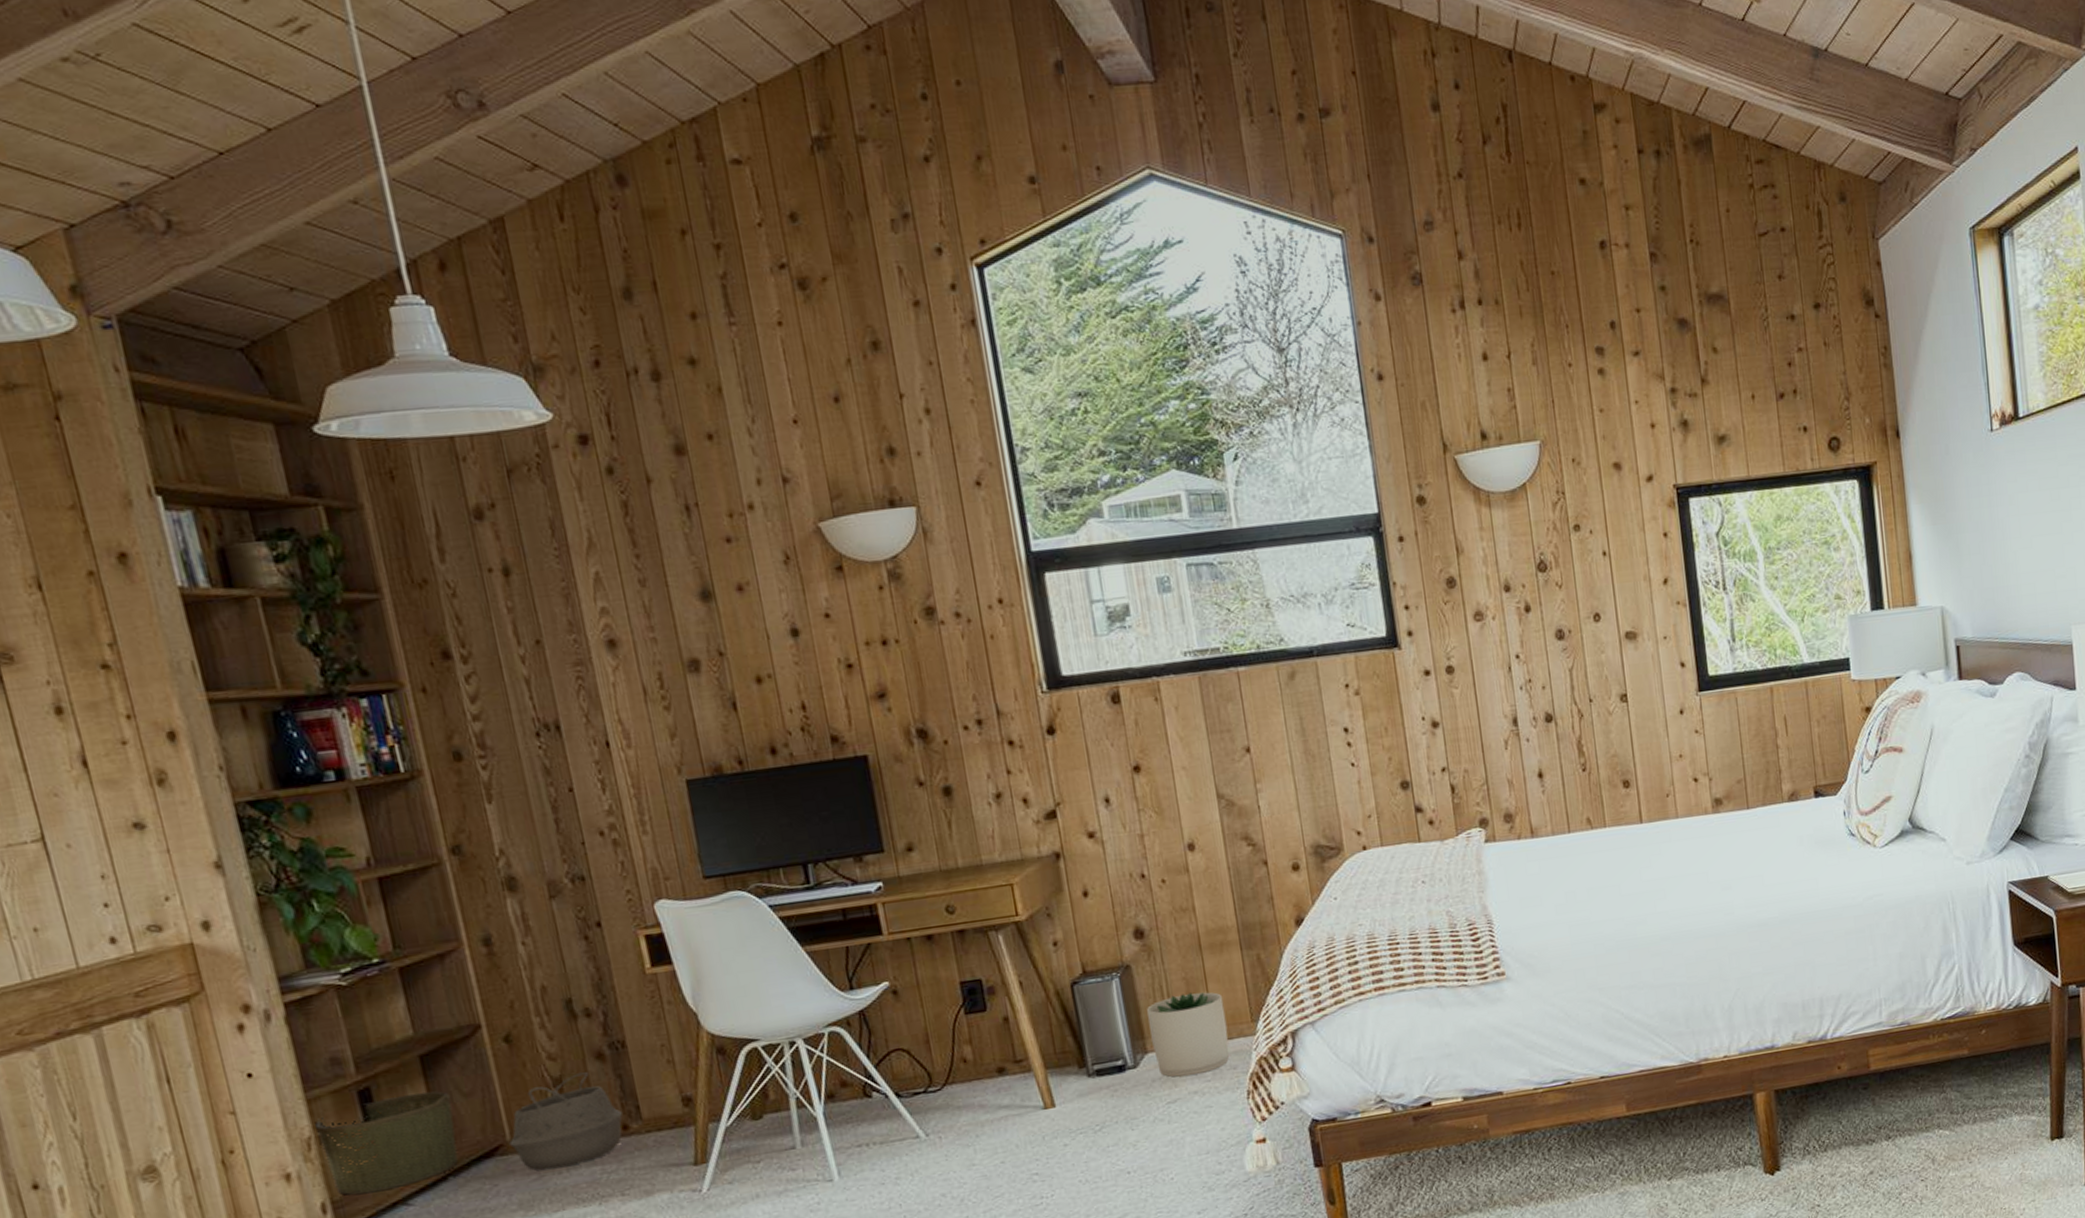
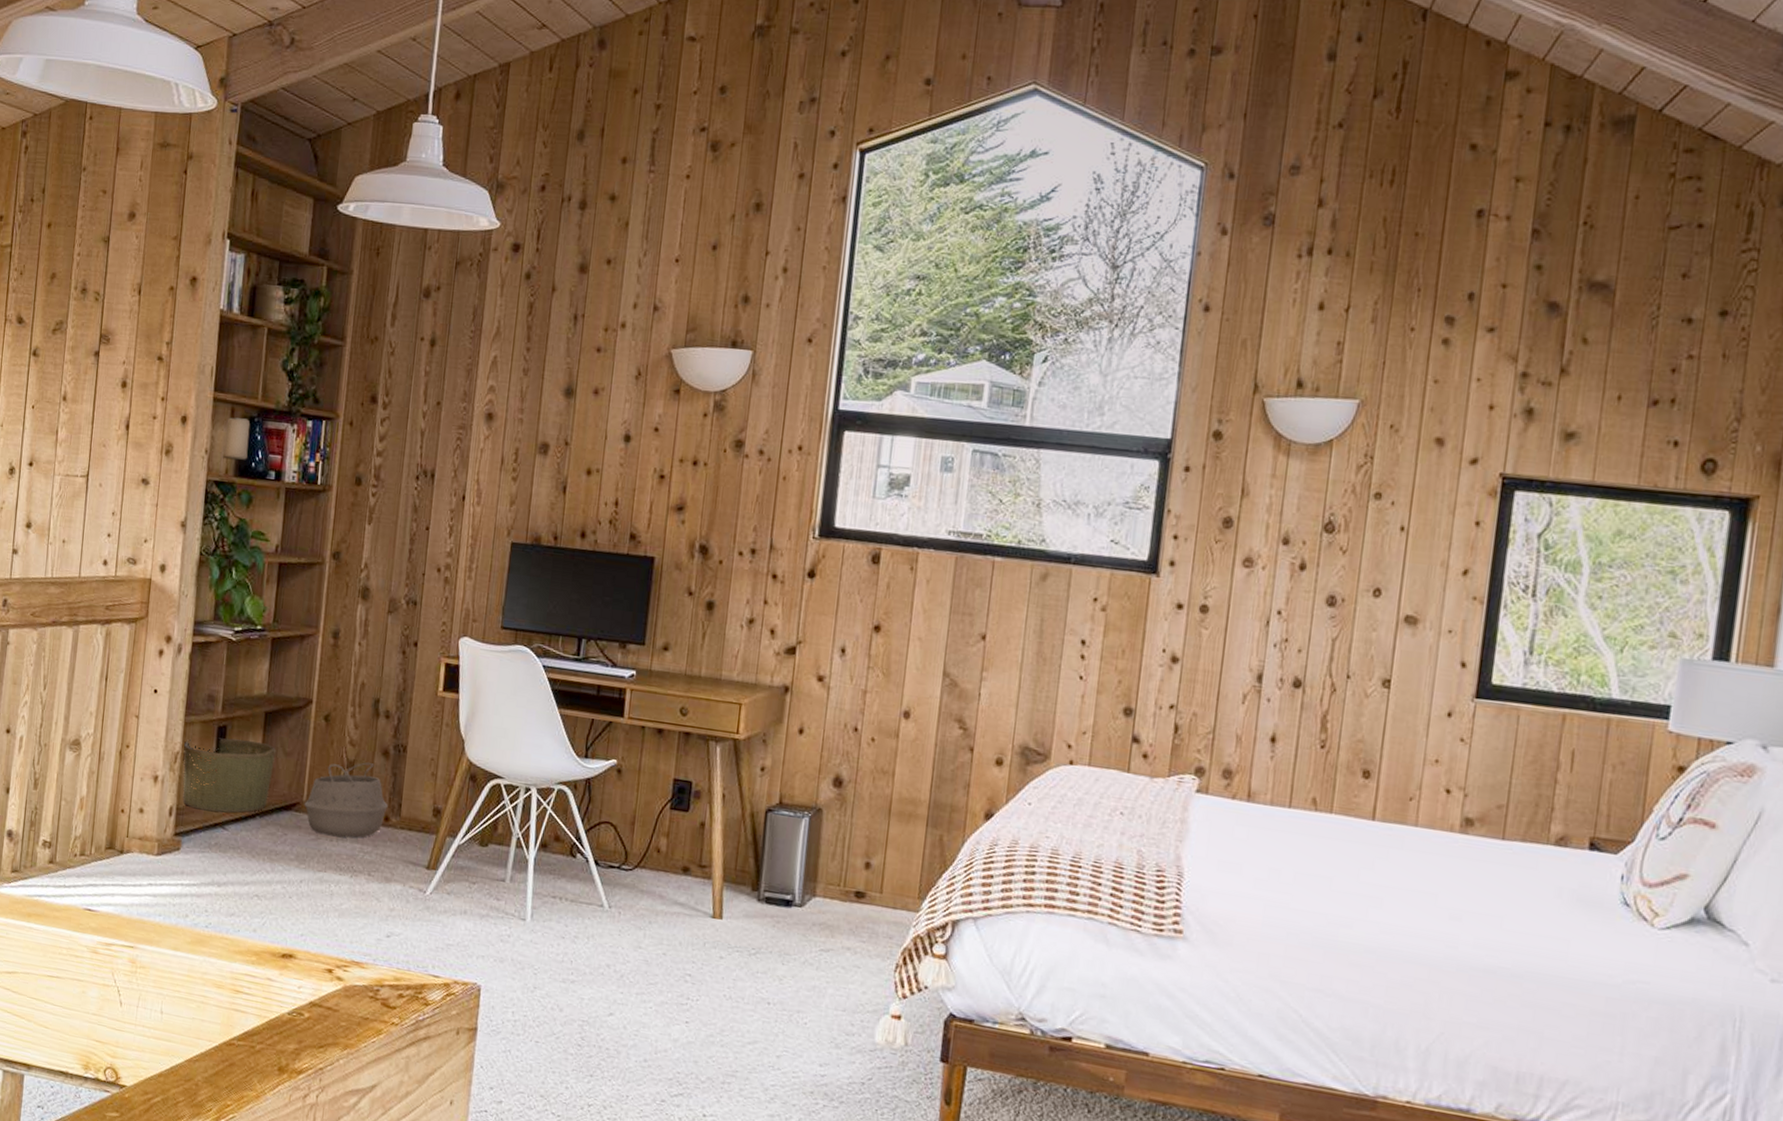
candle: none [239,715,286,771] -> present [222,417,251,461]
planter: present [1147,992,1229,1077] -> none [821,850,898,934]

